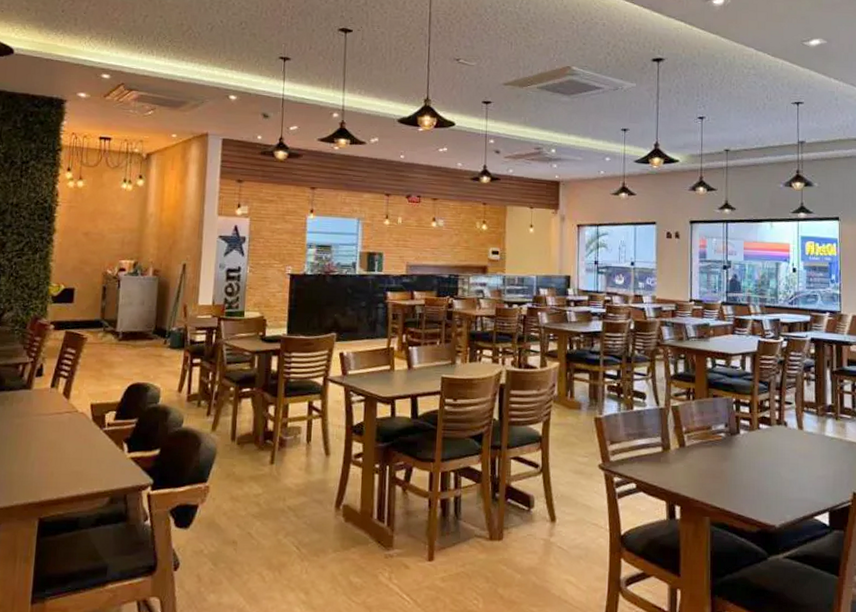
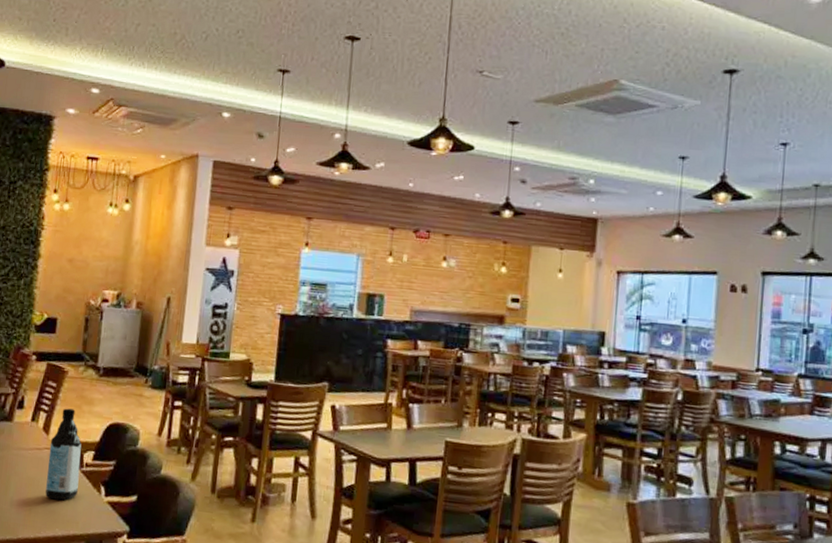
water bottle: none [67,372,103,461] -> present [45,408,82,501]

